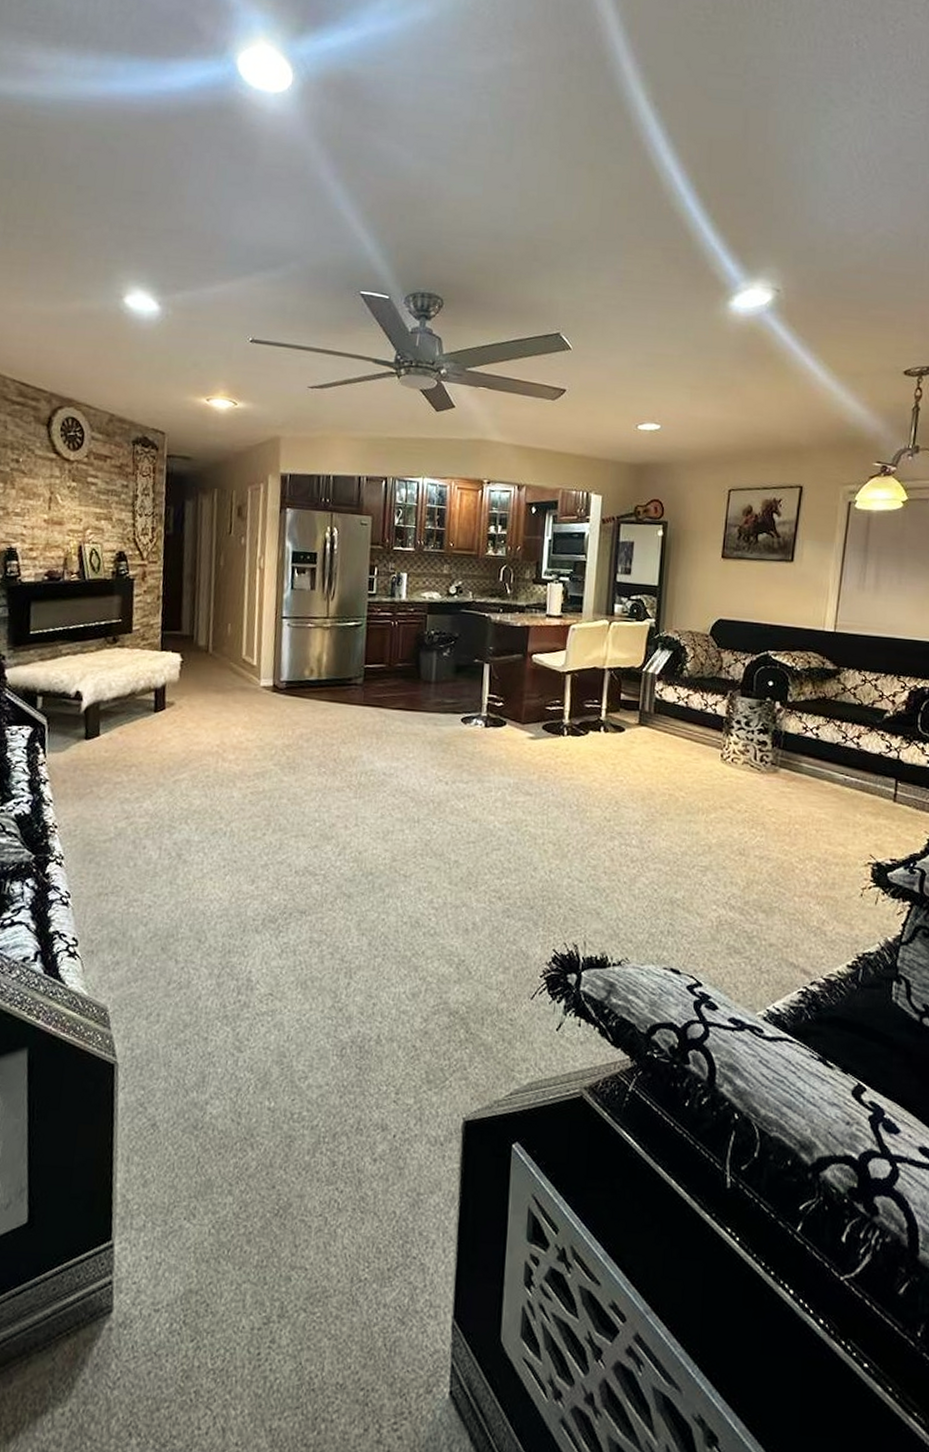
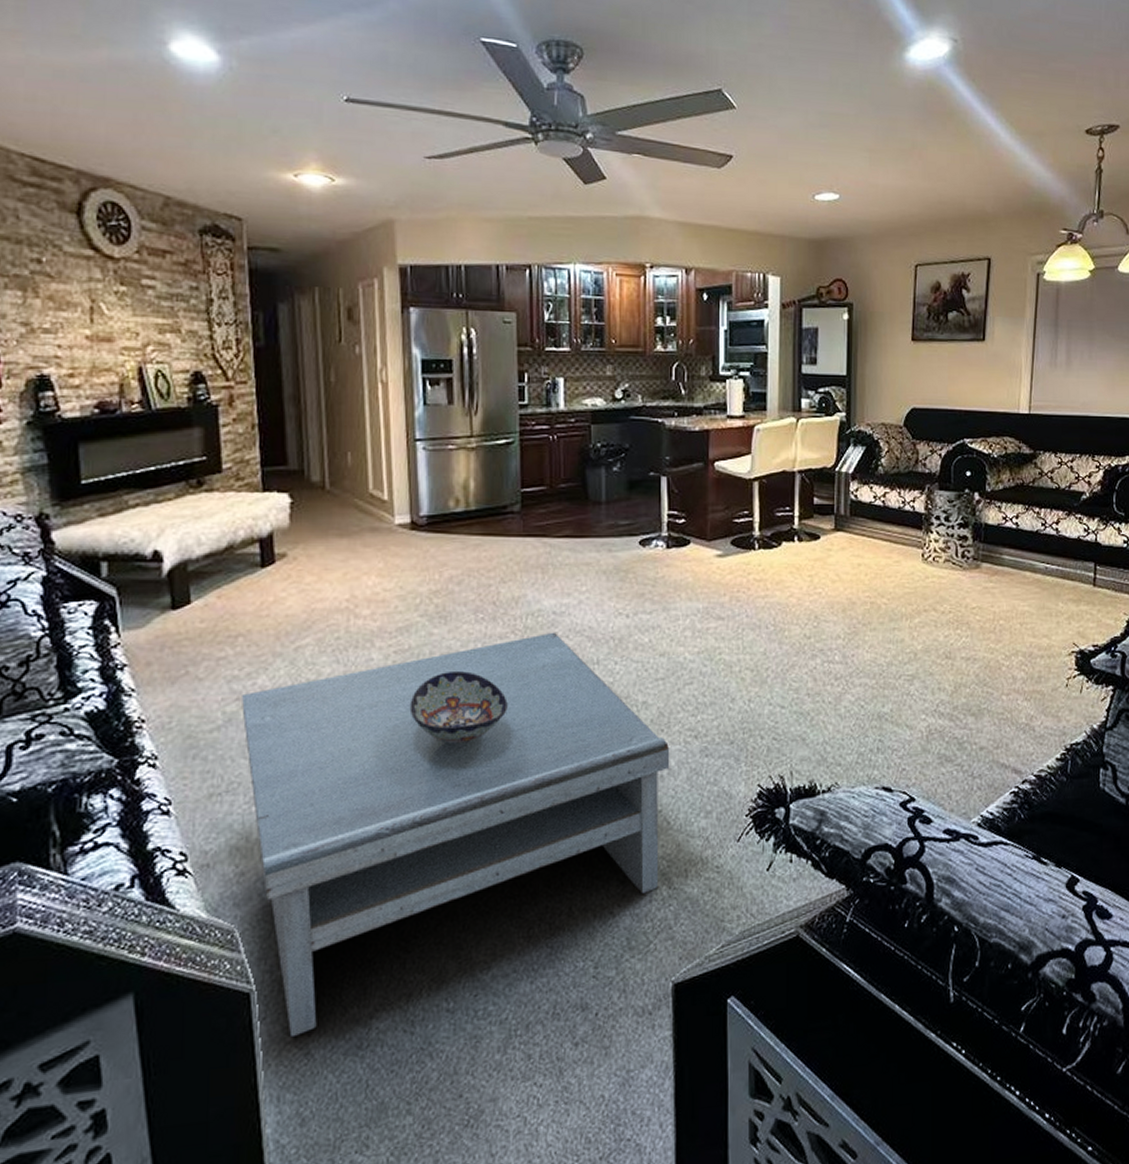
coffee table: none [129,790,476,1109] -> present [242,632,670,1038]
decorative bowl: none [259,814,340,878] -> present [409,671,508,744]

